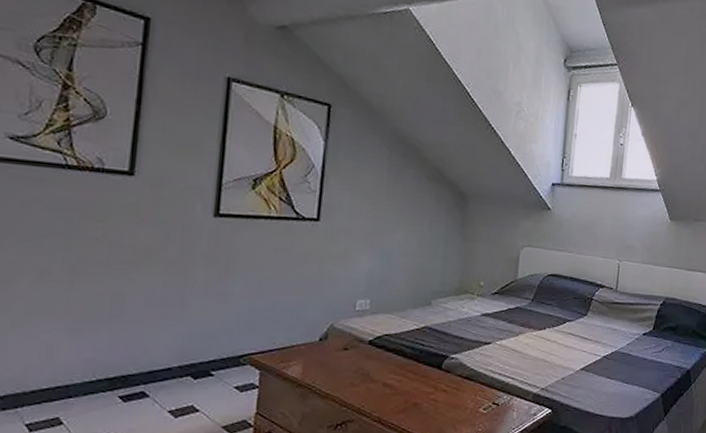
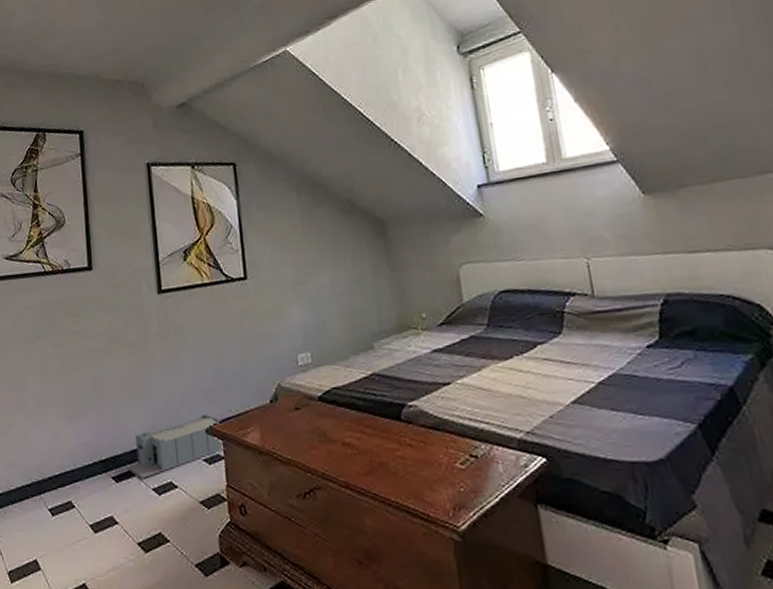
storage bin: none [140,343,263,400] -> present [127,413,226,478]

